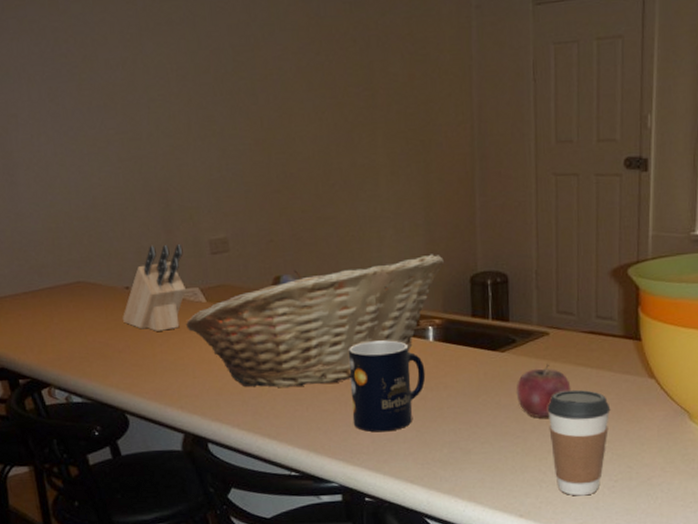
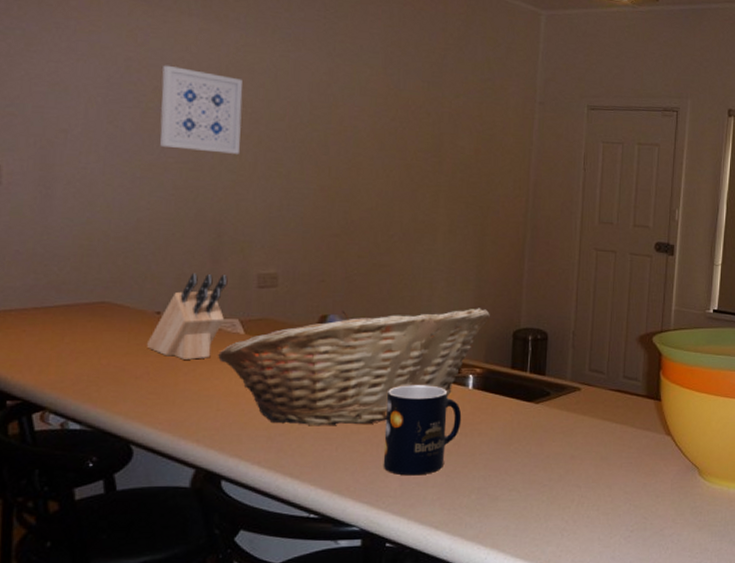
wall art: none [87,30,172,119] -> present [160,65,243,154]
apple: present [516,364,571,418] -> none [546,417,597,468]
coffee cup: present [547,389,611,496] -> none [573,442,631,545]

